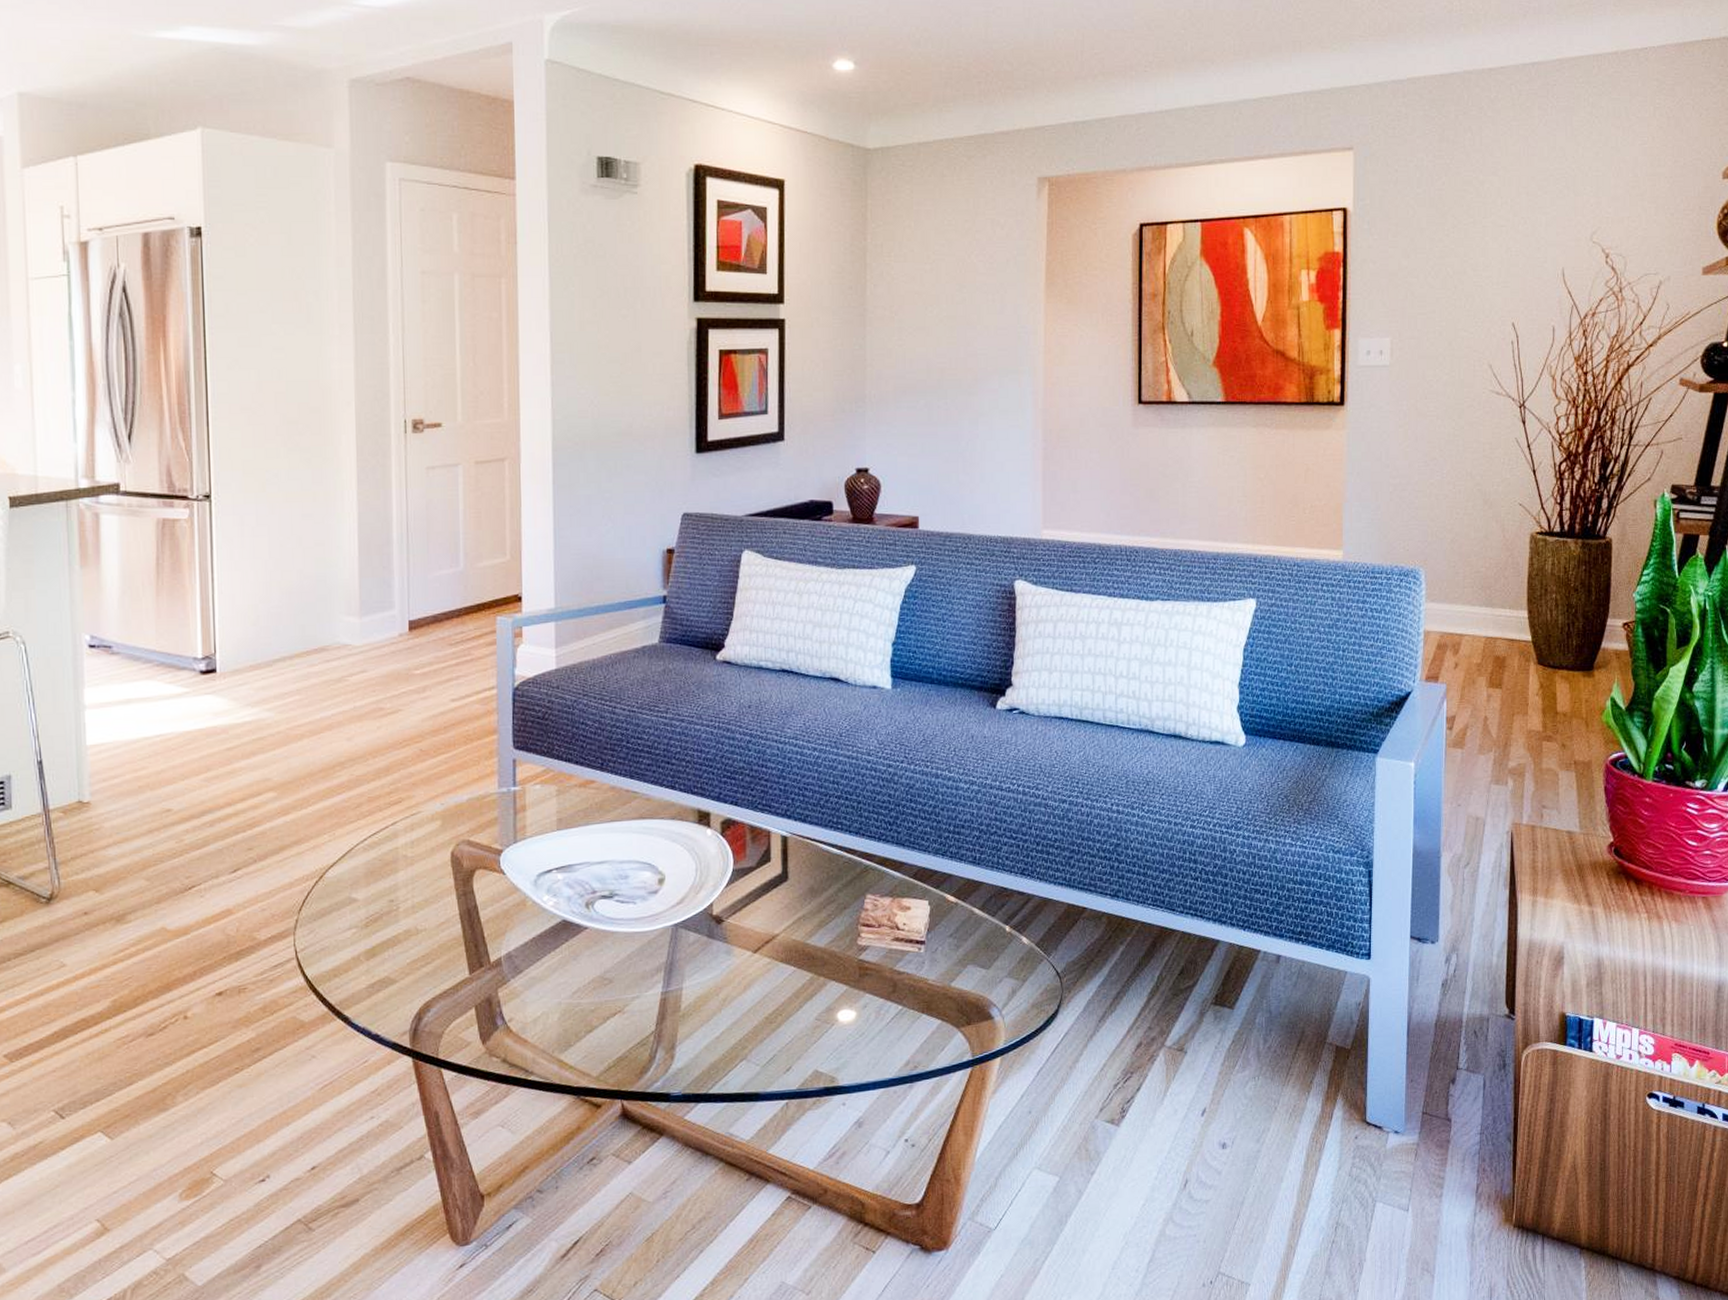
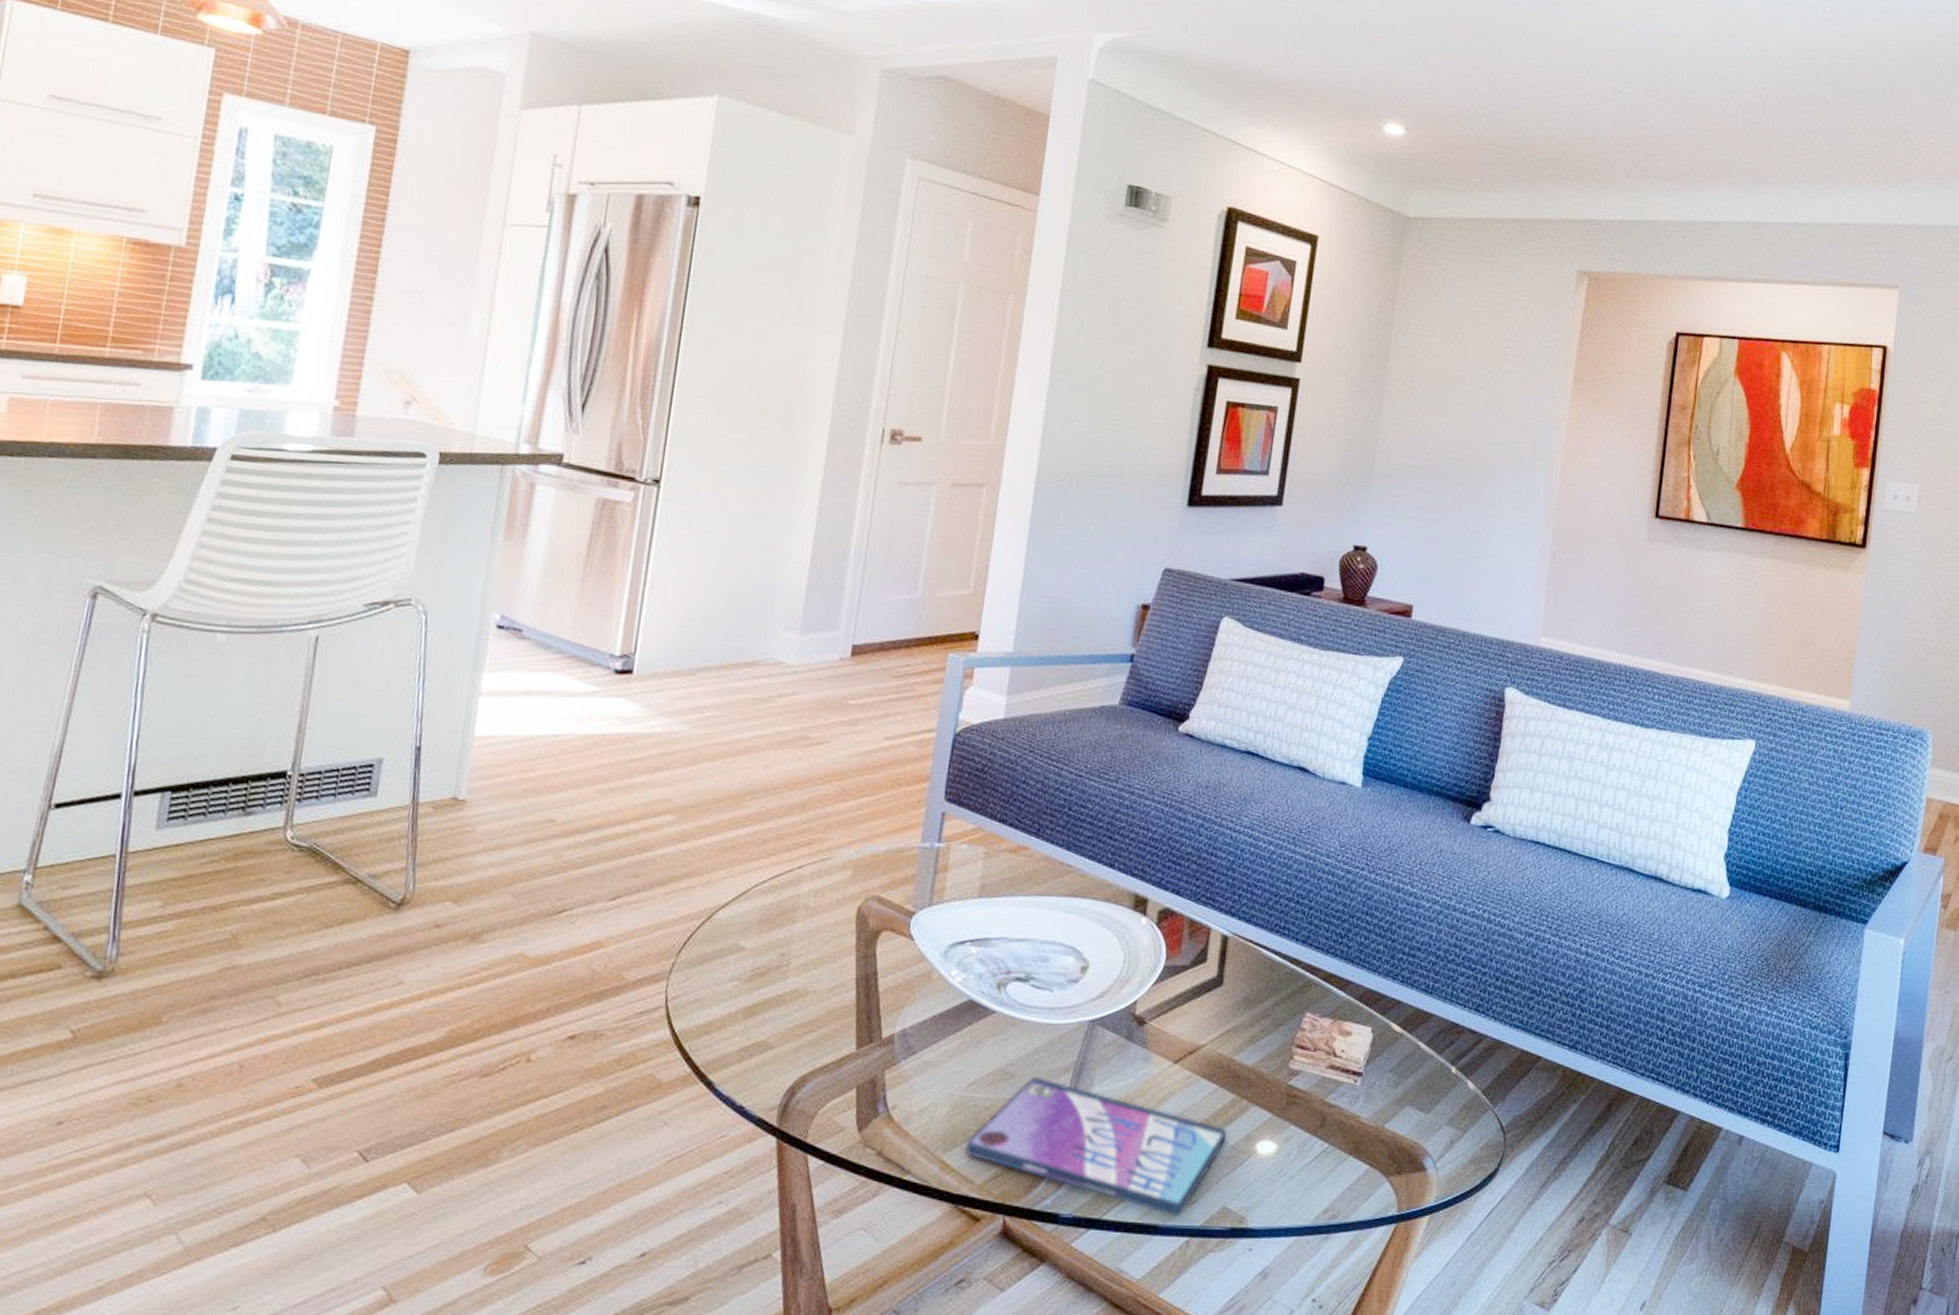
video game case: none [579,979,809,1084] -> present [965,1077,1226,1216]

